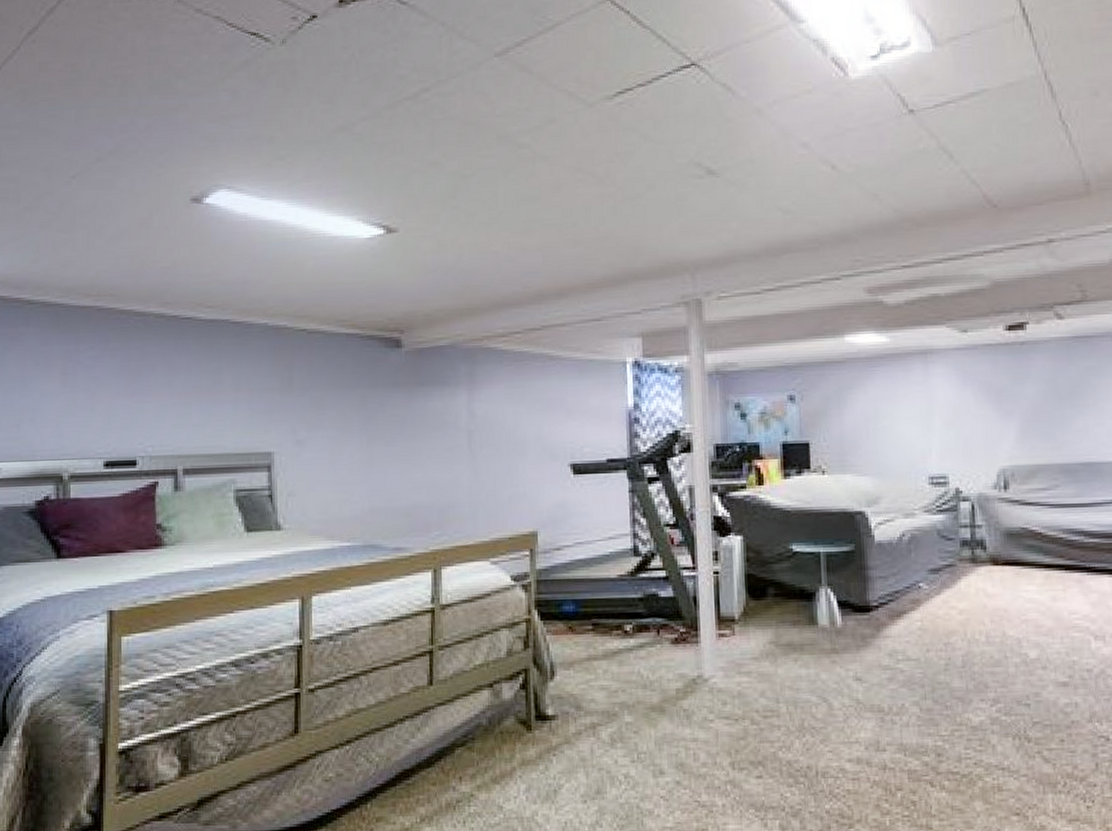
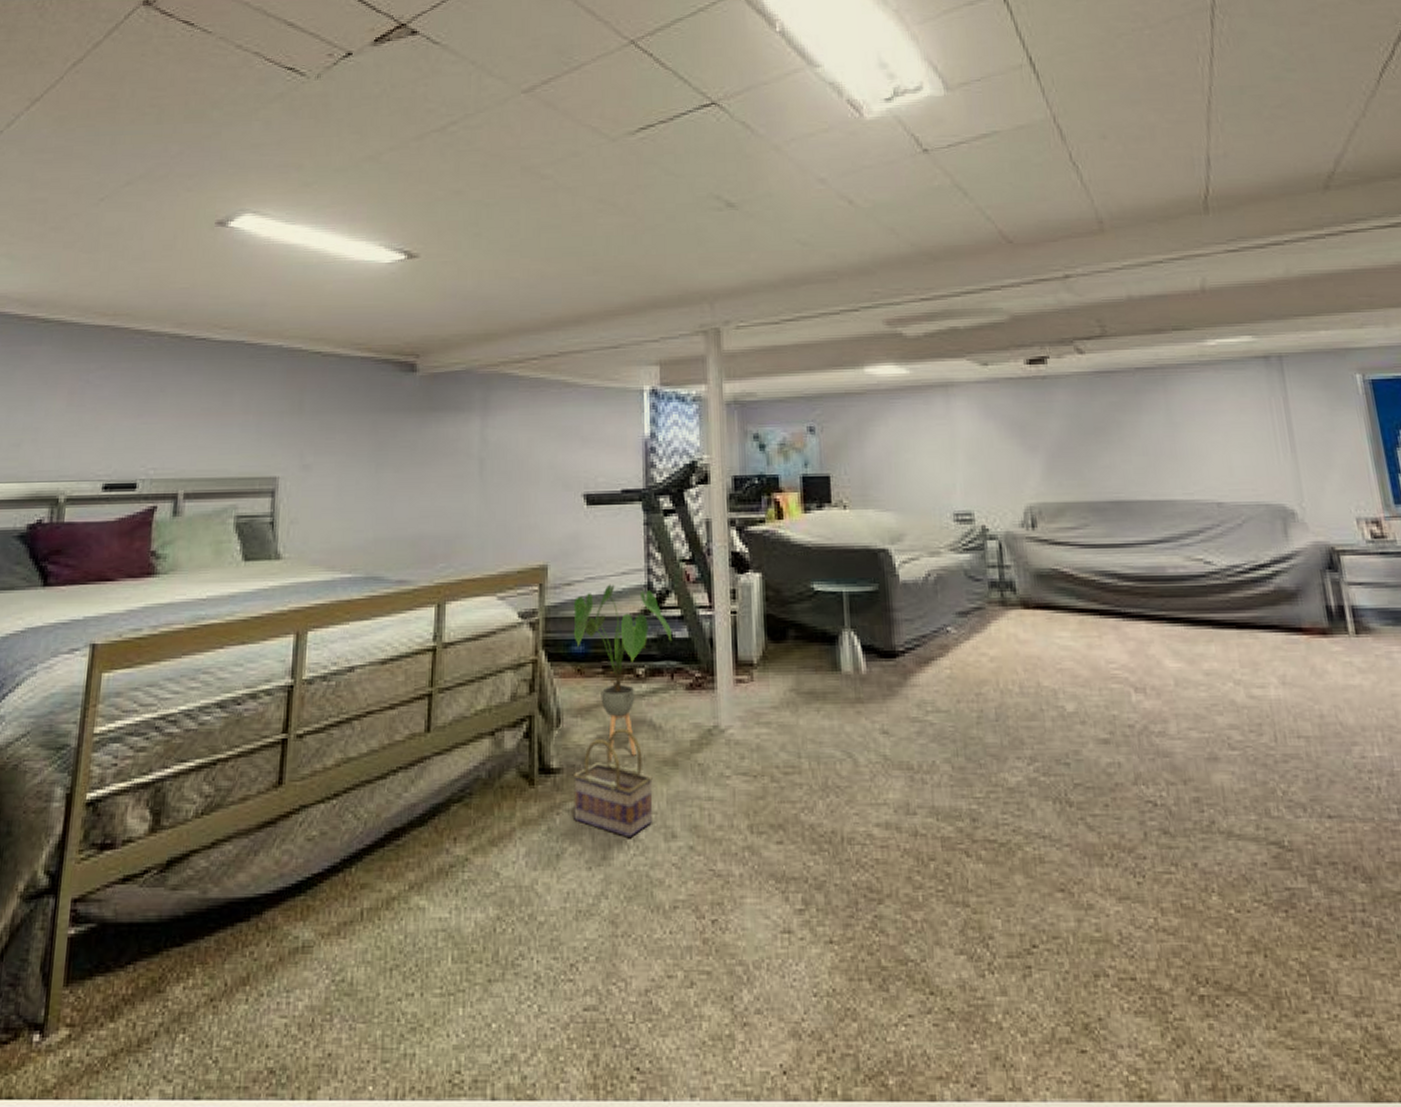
house plant: none [563,548,657,708] -> present [573,584,671,761]
basket: none [568,679,642,774] -> present [574,728,653,837]

